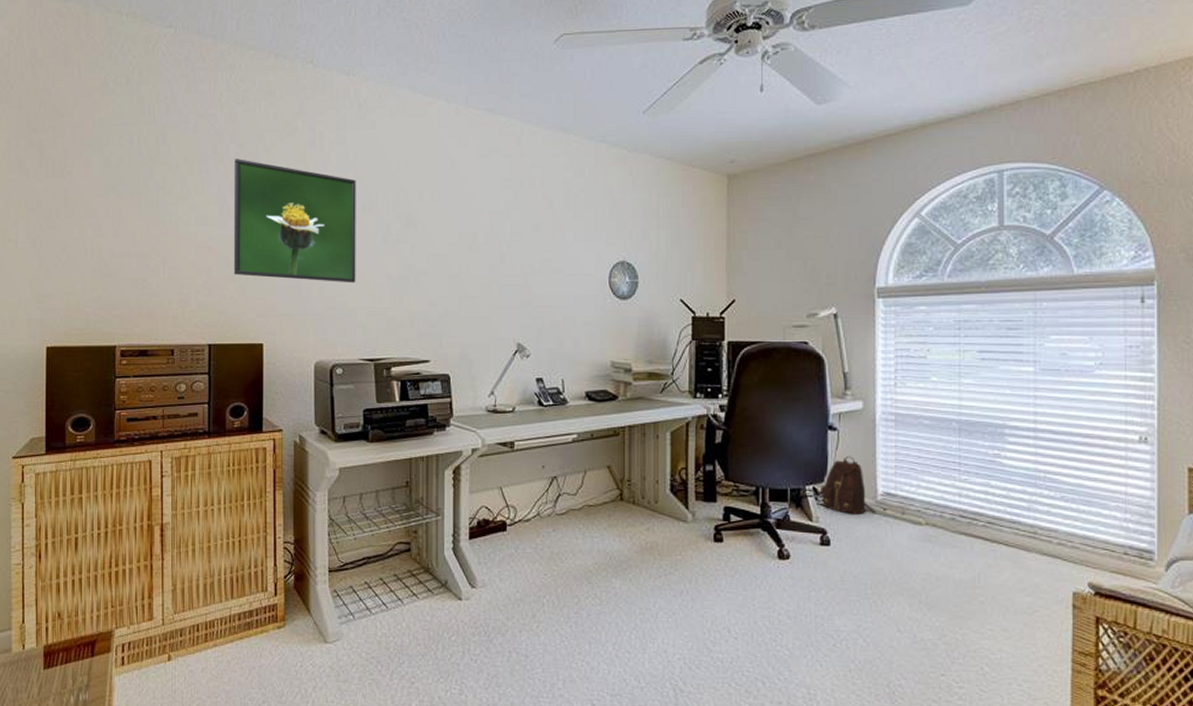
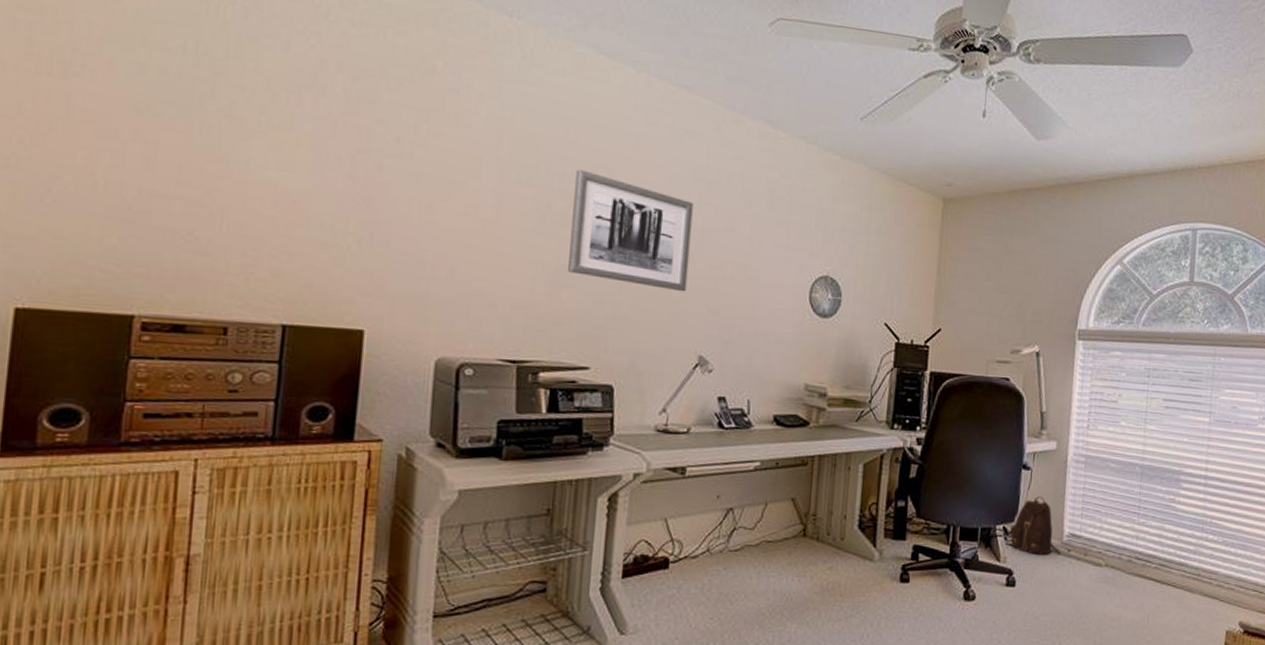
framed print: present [233,159,356,283] -> none [327,93,511,268]
wall art: none [407,194,503,289] -> present [568,169,694,292]

